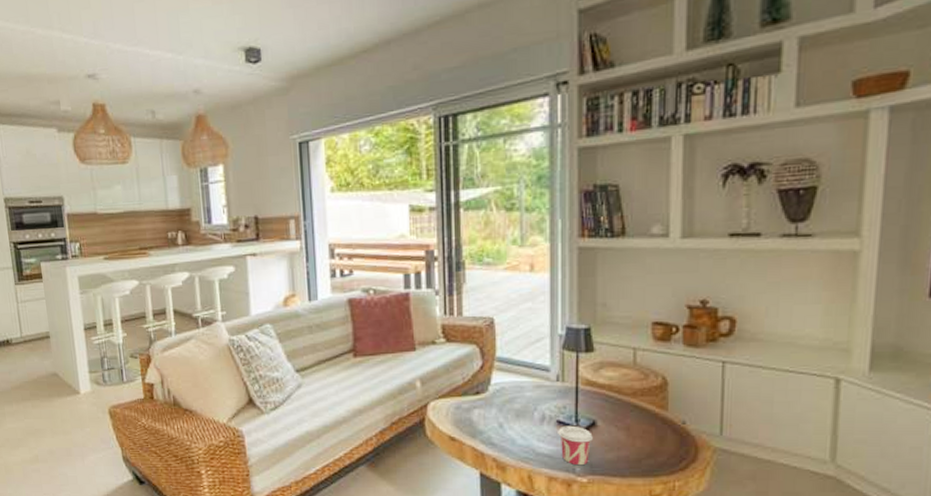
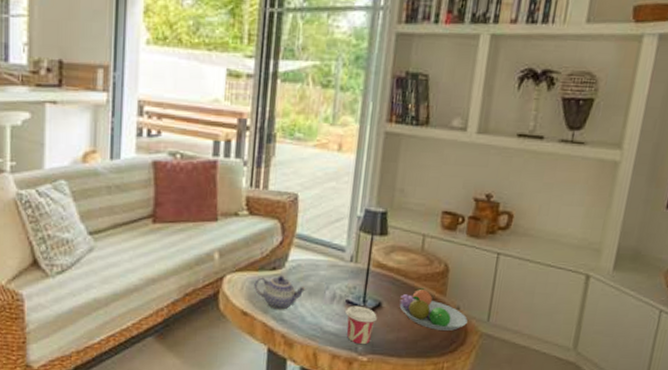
teapot: none [459,399,513,434] -> present [254,275,306,310]
fruit bowl: none [616,404,696,447] -> present [399,288,468,331]

